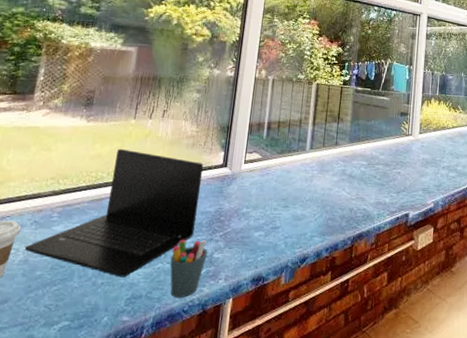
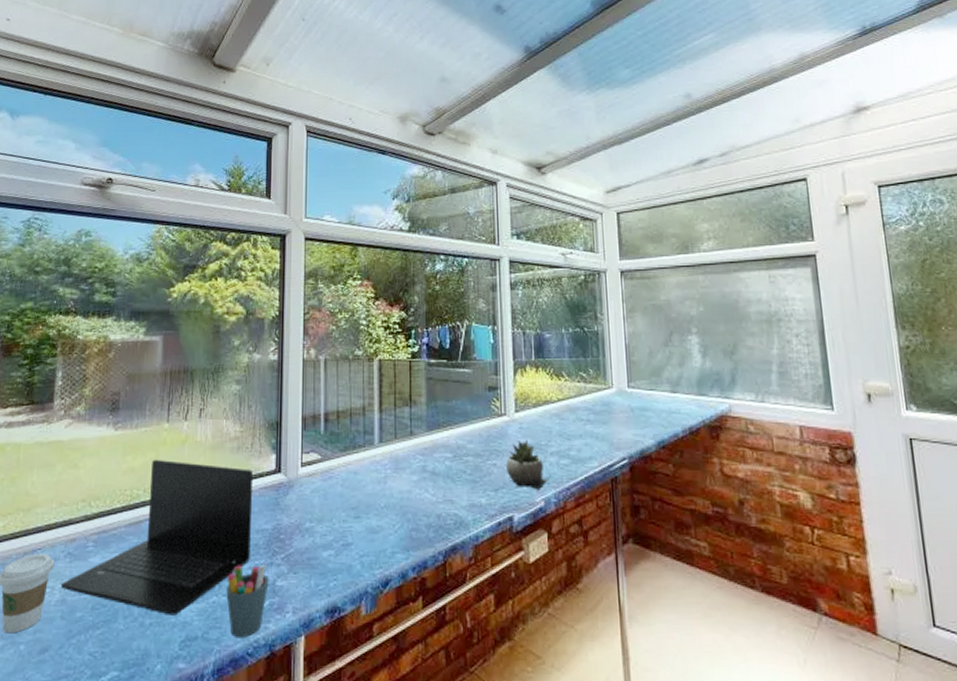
succulent plant: none [408,155,438,195] -> present [506,439,548,490]

